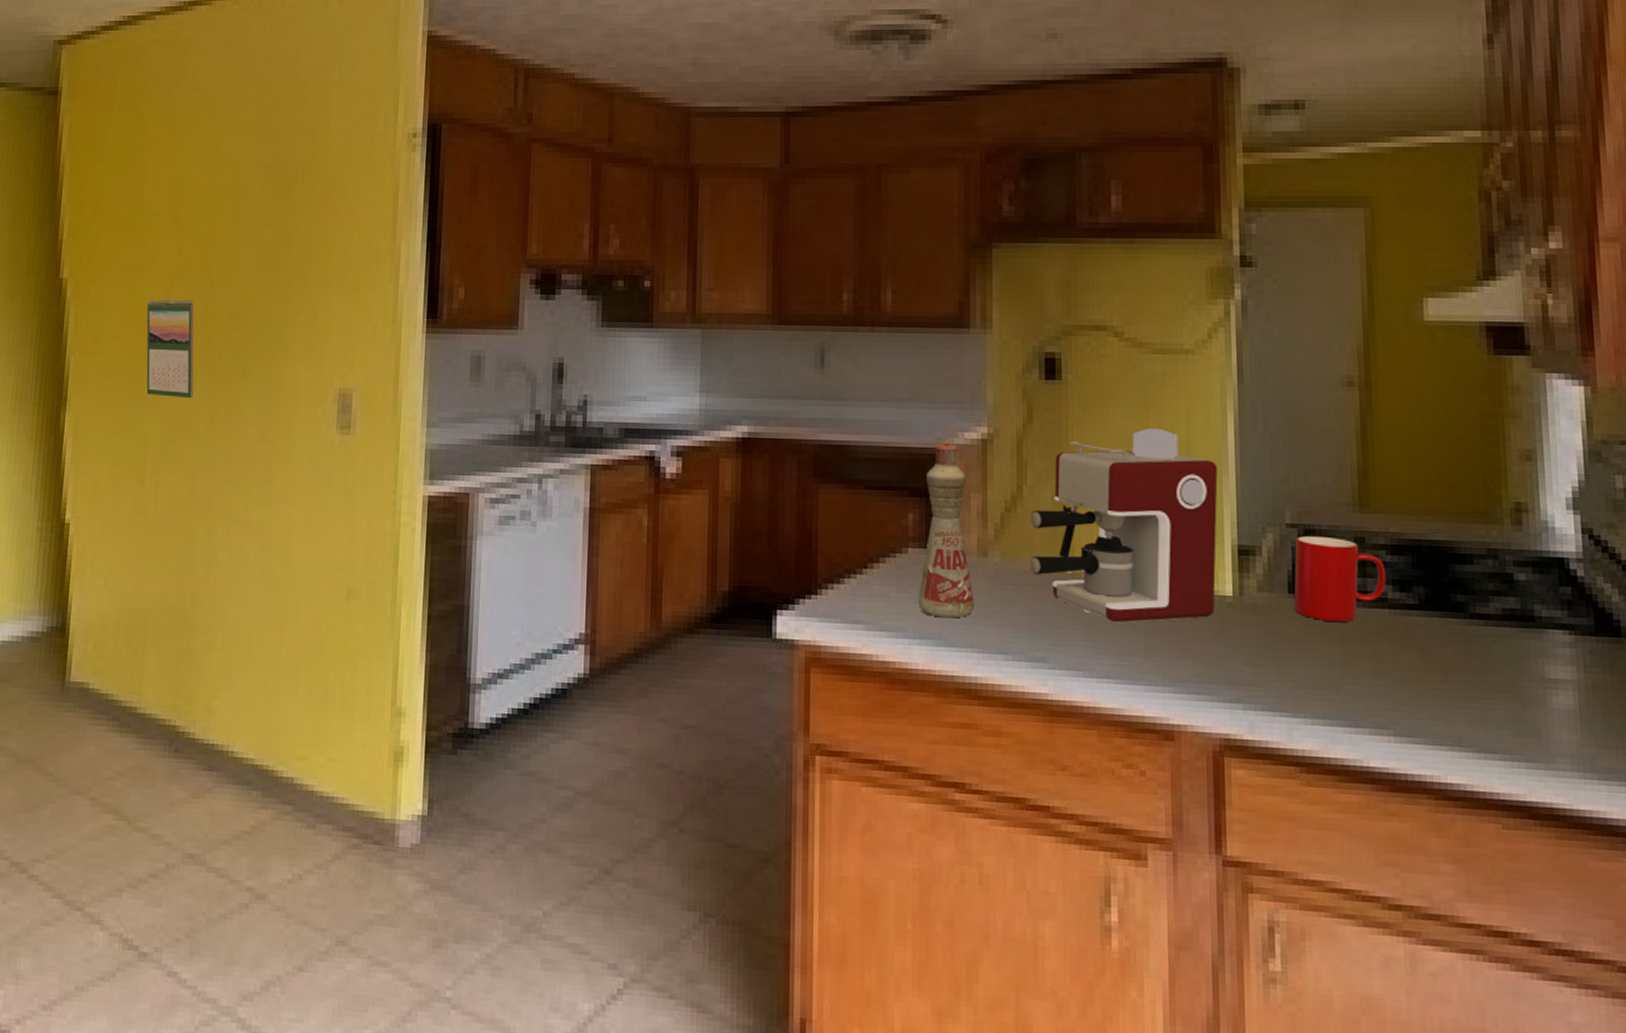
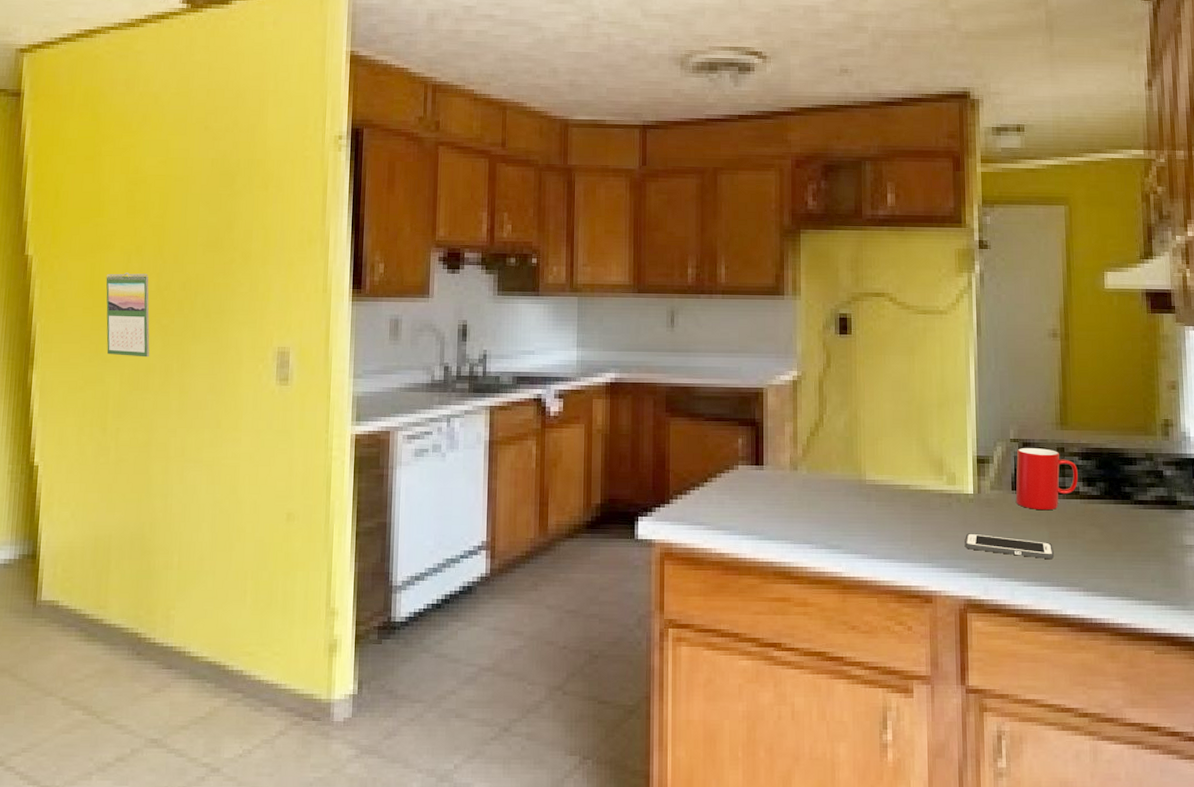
bottle: present [917,441,974,618] -> none [745,382,788,518]
coffee maker: present [1030,429,1218,623] -> none [828,370,963,517]
cell phone: none [1220,649,1351,690] -> present [964,533,1055,560]

